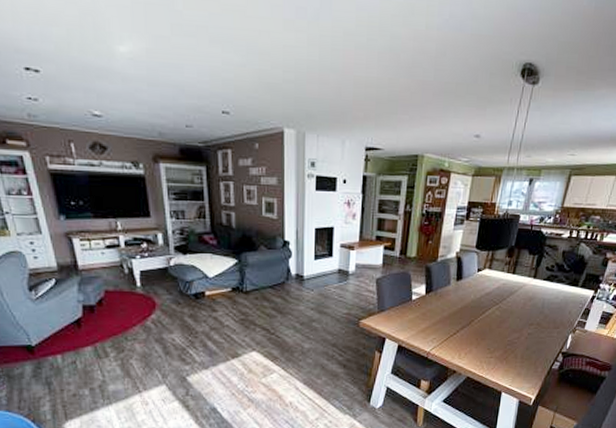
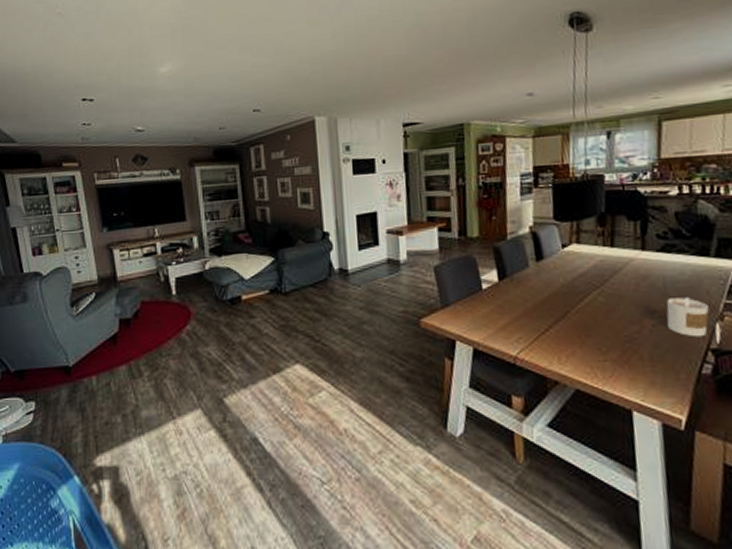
candle: none [537,315,568,344] -> present [666,297,709,338]

